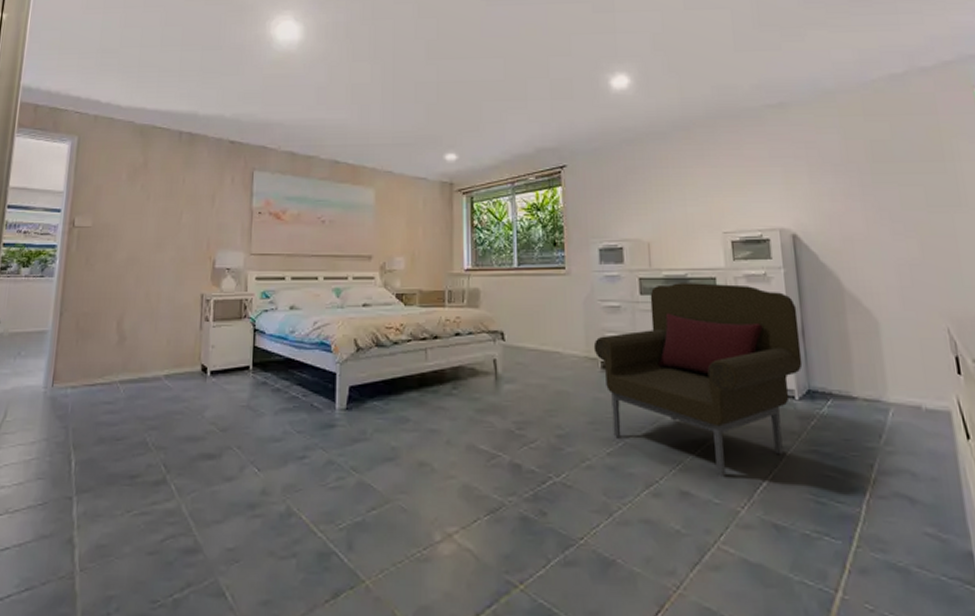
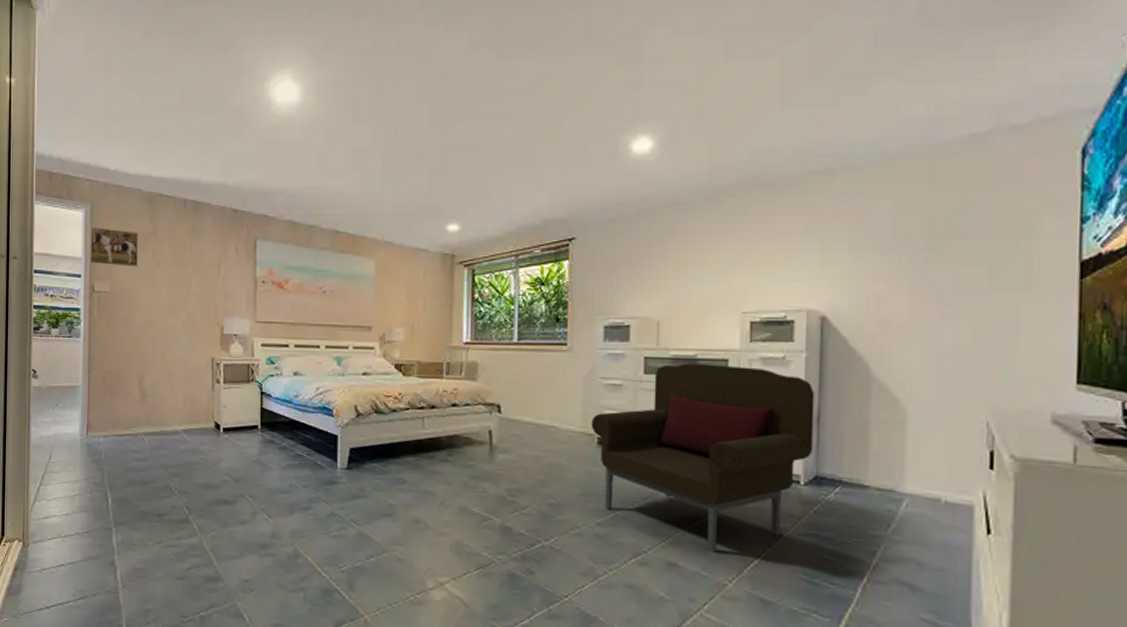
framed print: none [72,159,128,201] -> present [90,227,138,268]

